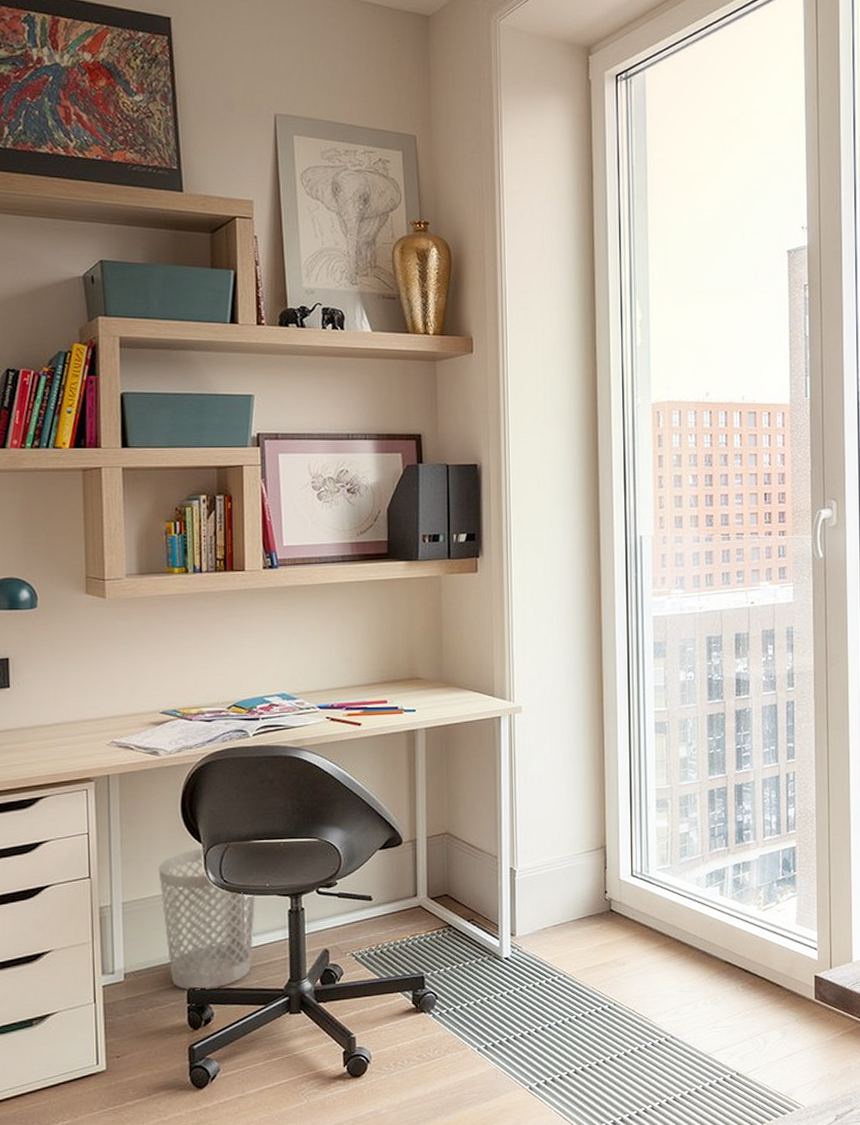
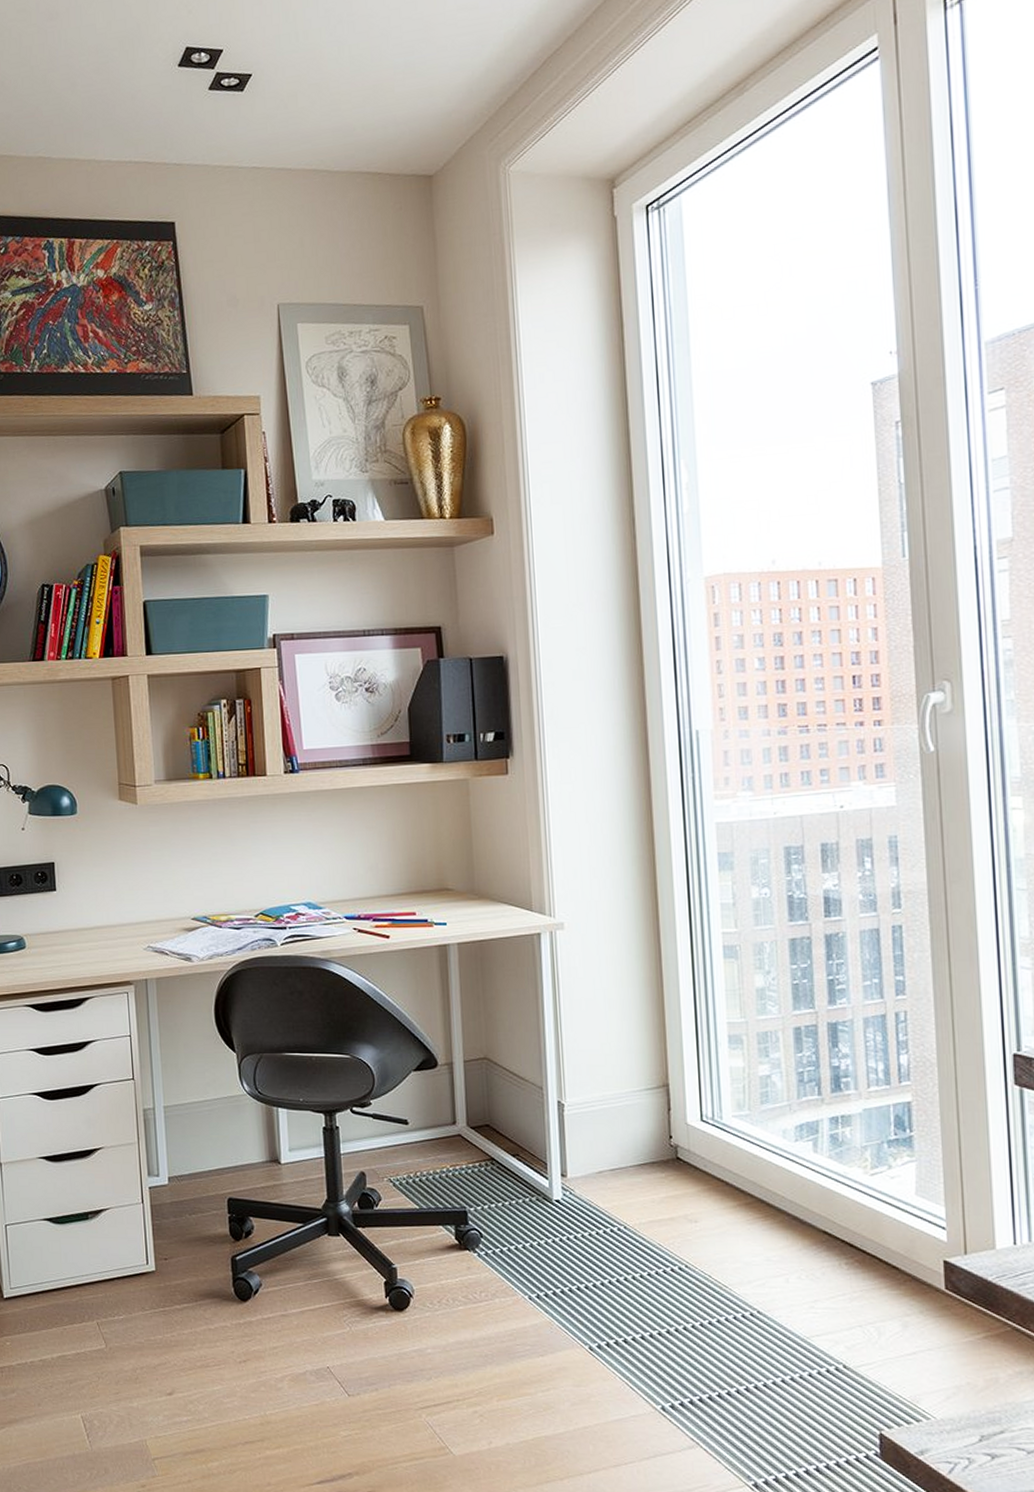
wastebasket: present [158,848,255,990] -> none [195,1057,290,1201]

